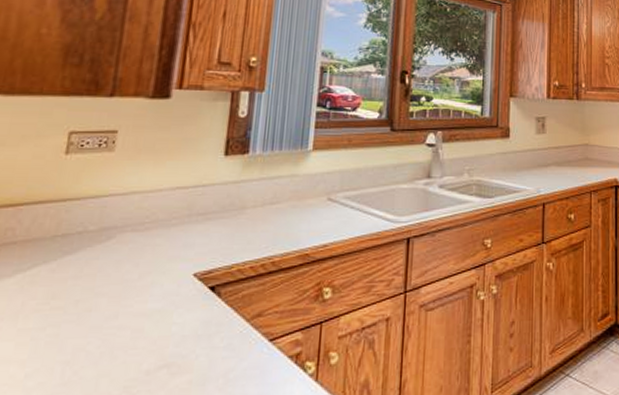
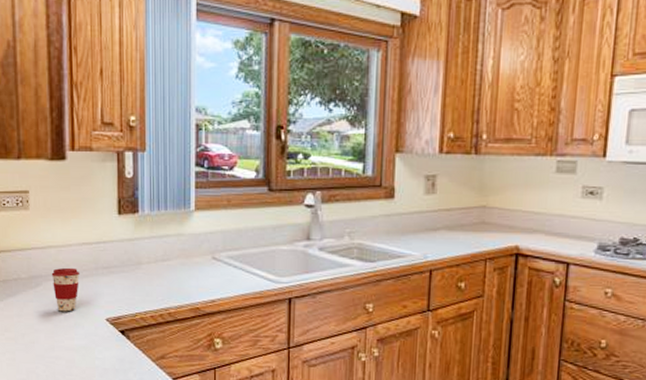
coffee cup: none [129,215,169,269] -> present [51,267,80,312]

